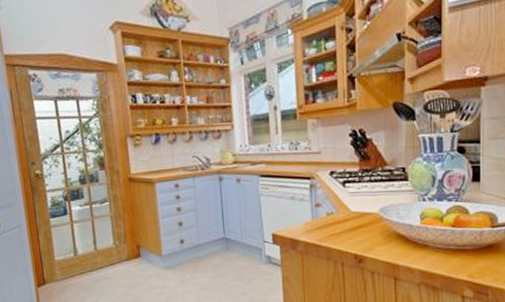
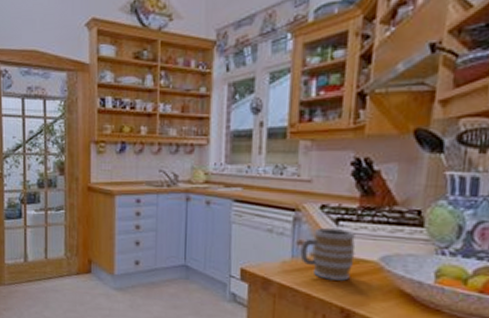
mug: none [318,189,361,233] -> present [300,228,356,281]

